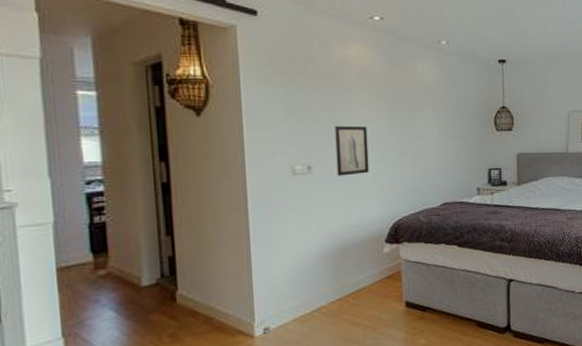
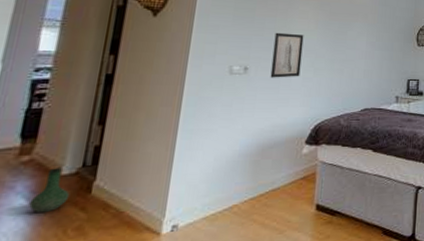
vase: none [118,280,156,323] -> present [29,168,70,213]

